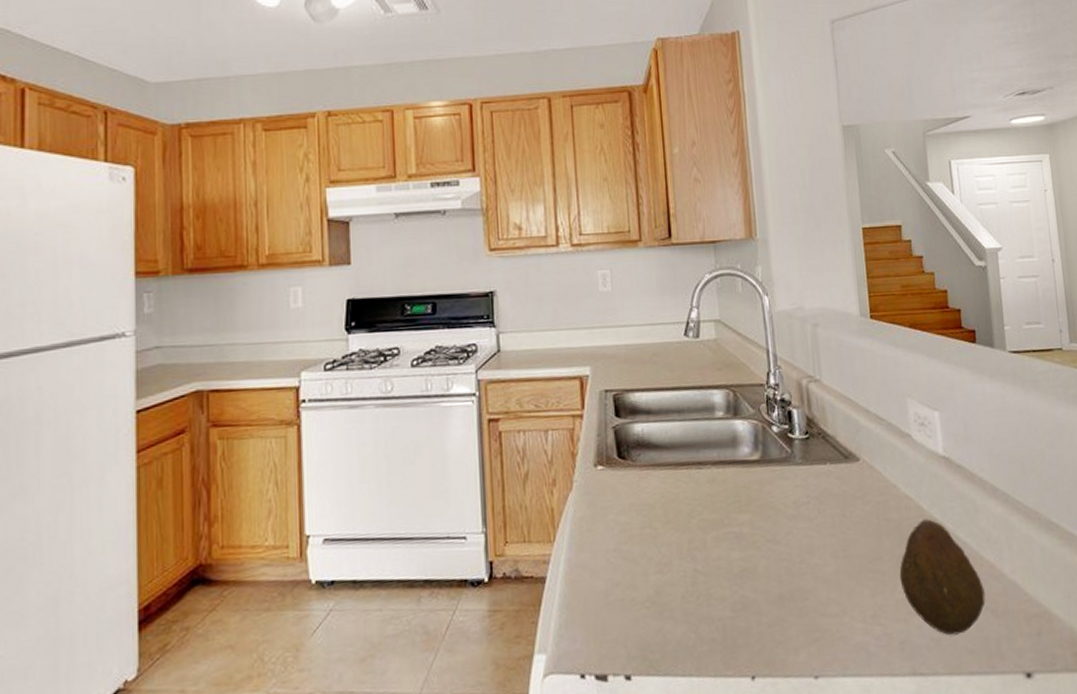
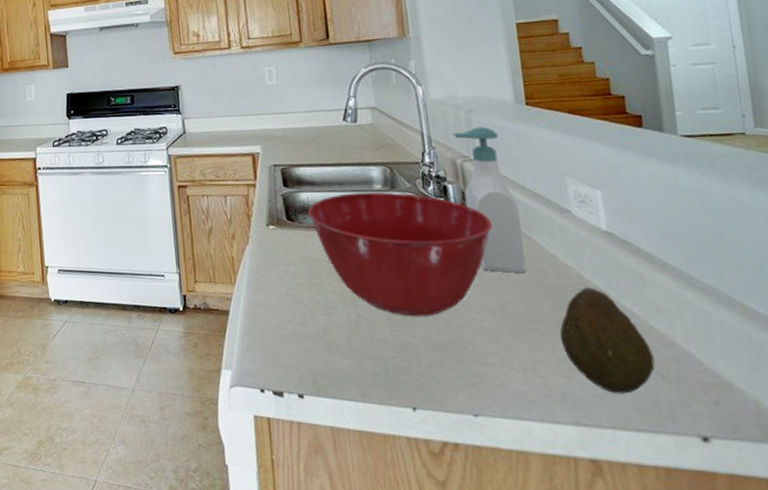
mixing bowl: none [642,420,837,567] -> present [307,192,493,317]
soap bottle: none [798,342,869,508] -> present [452,126,527,274]

